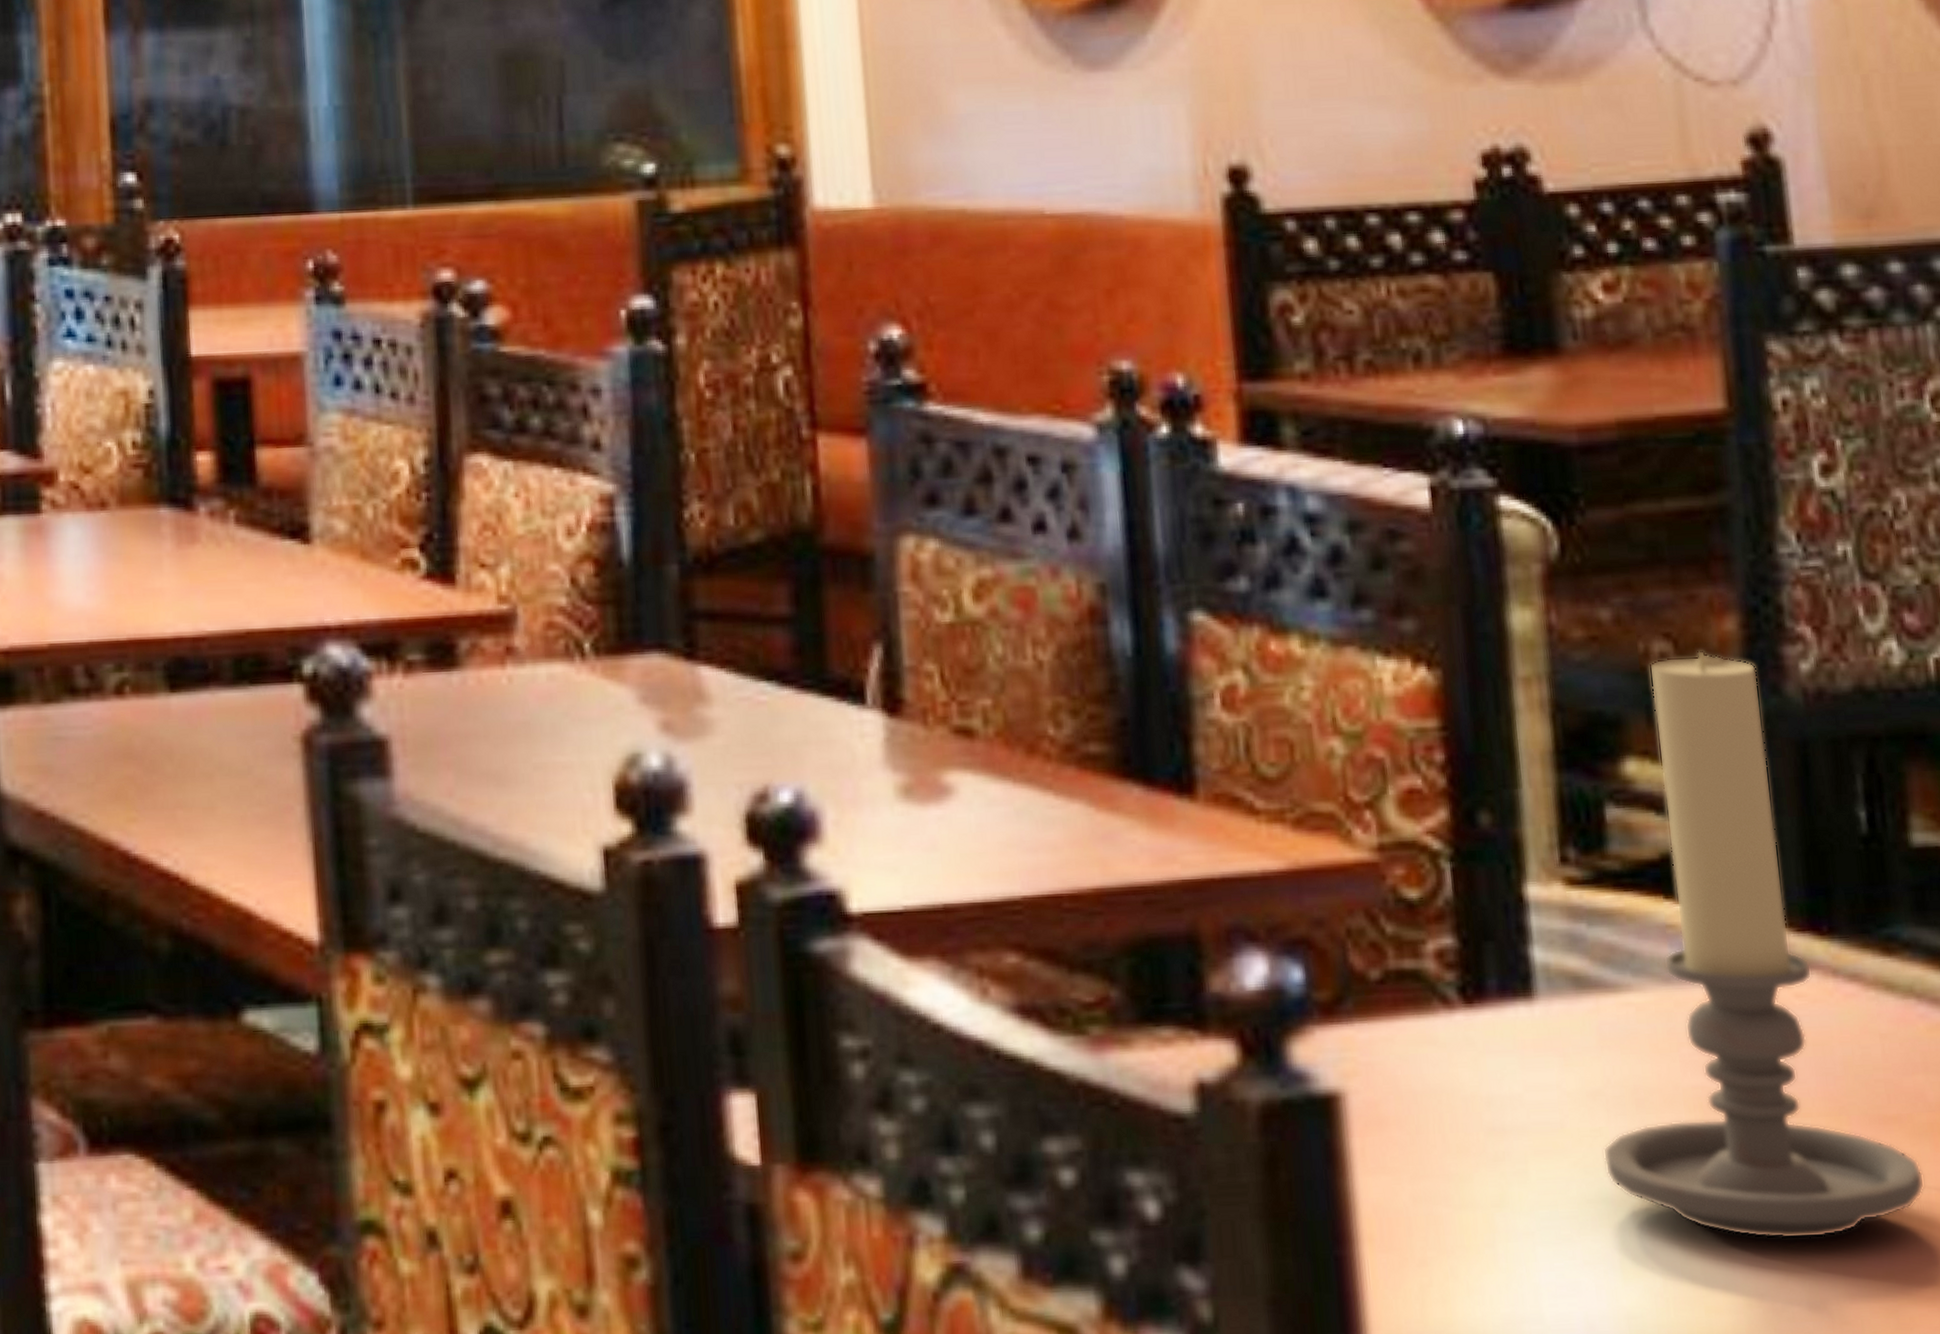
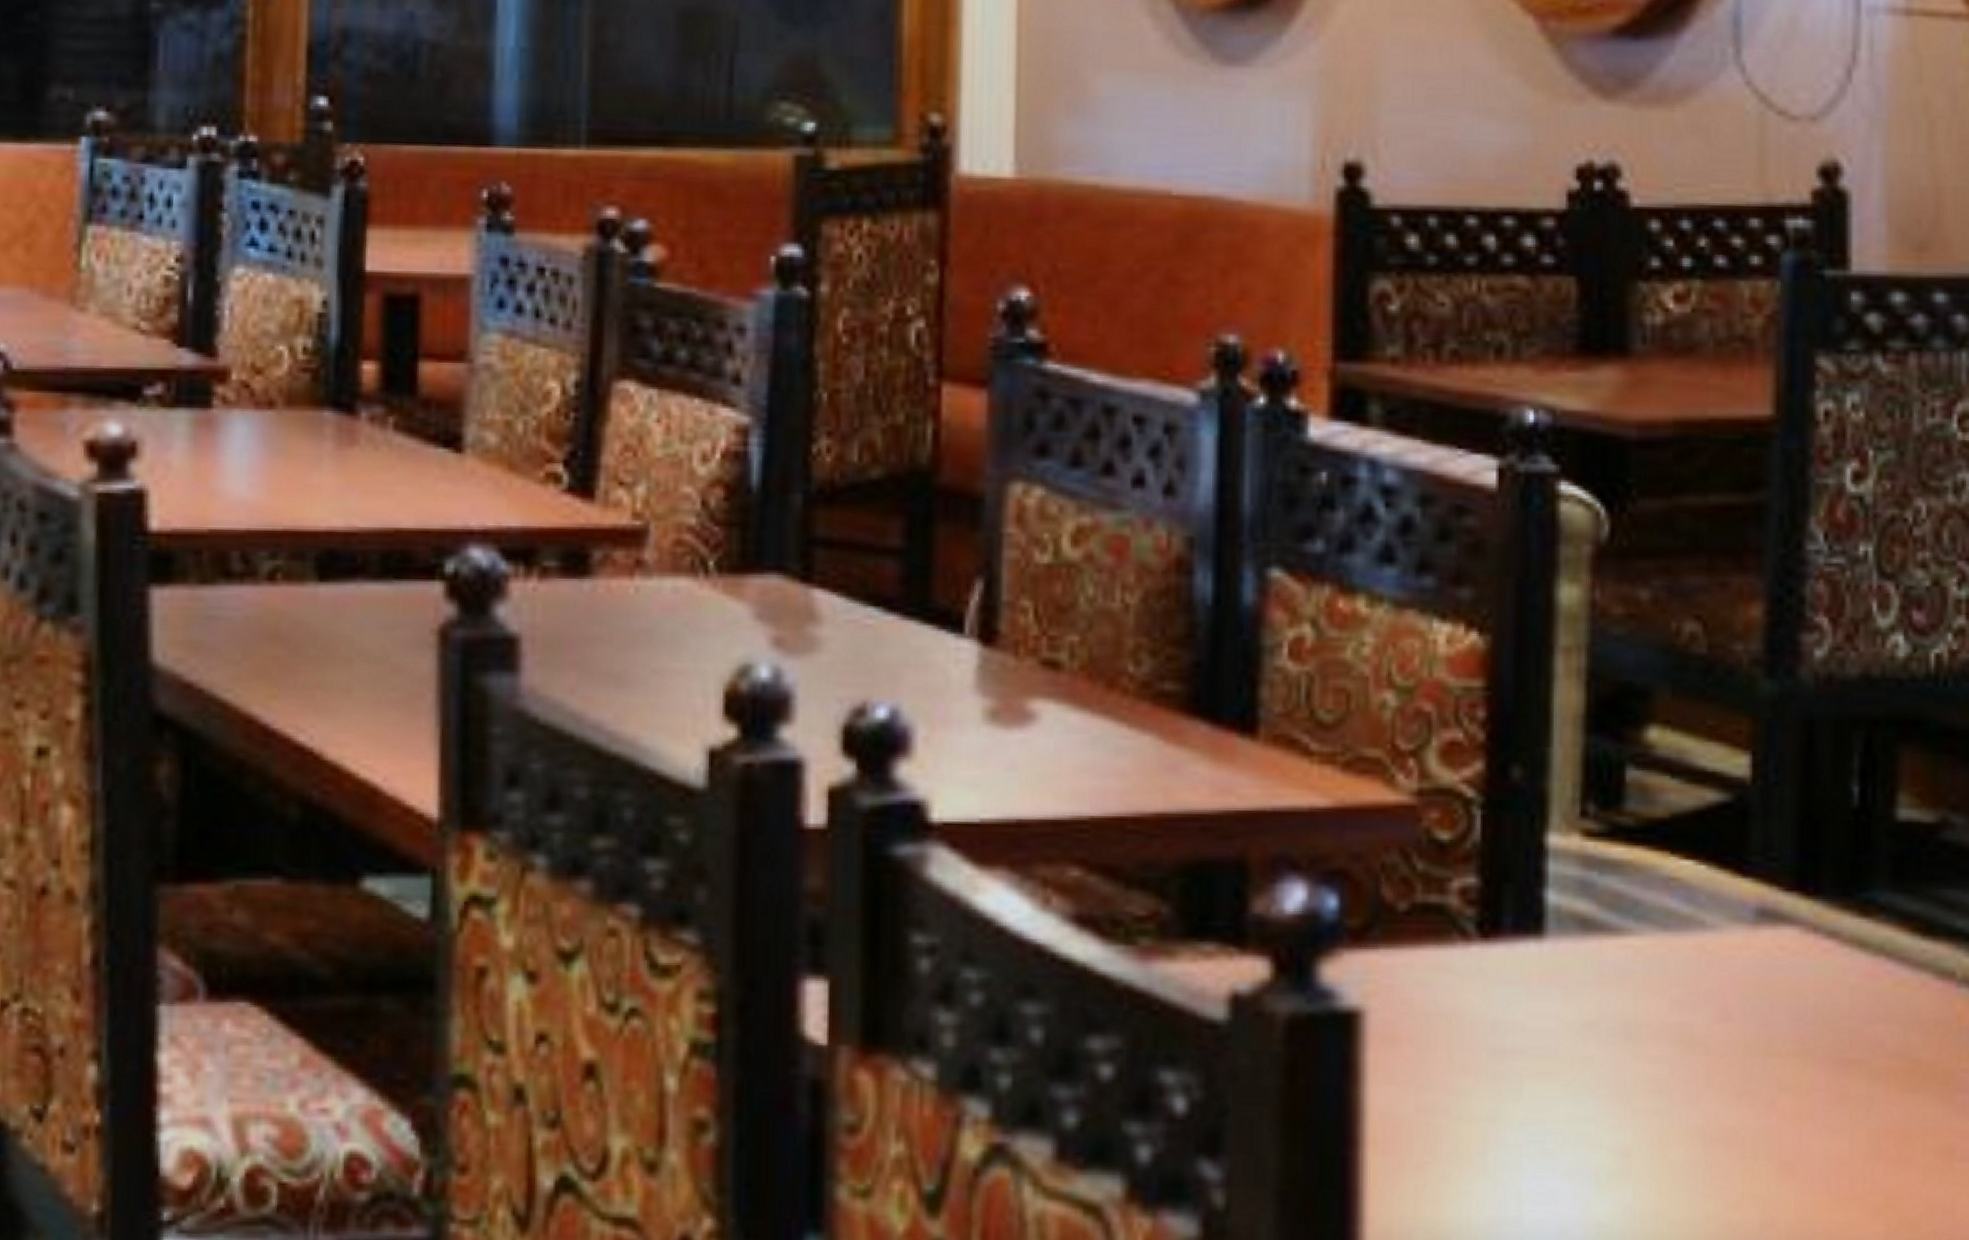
candle holder: present [1602,650,1925,1240] -> none [1591,632,1875,1164]

